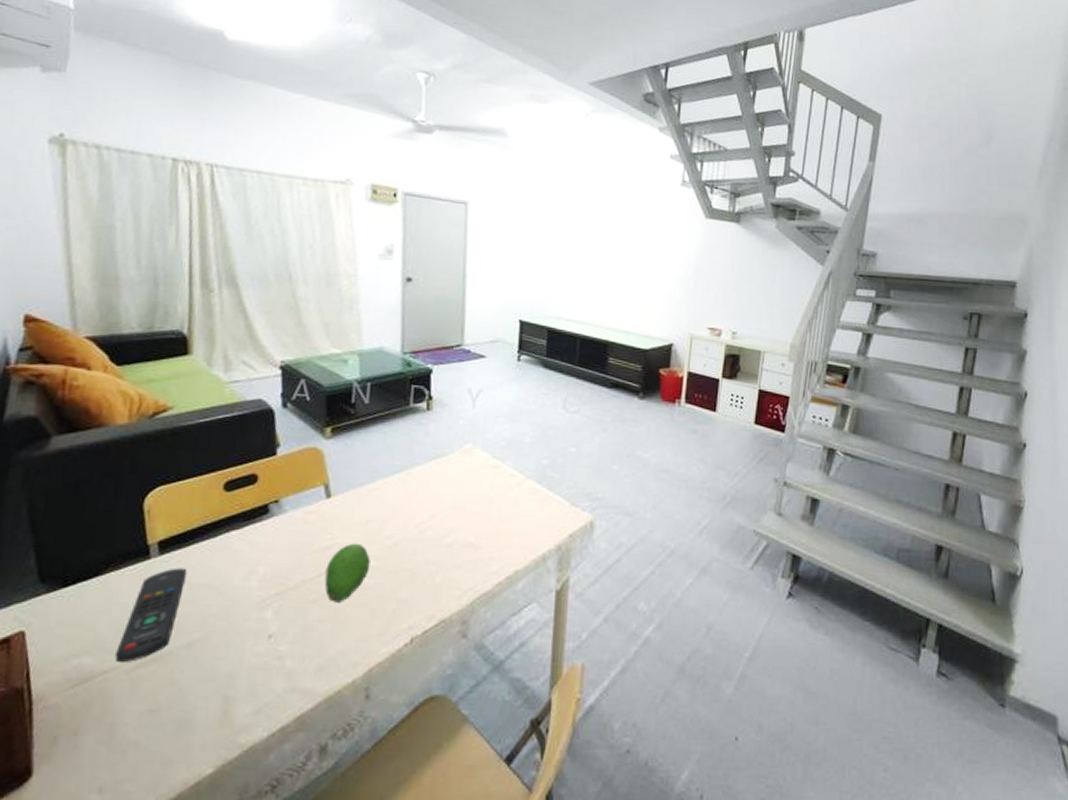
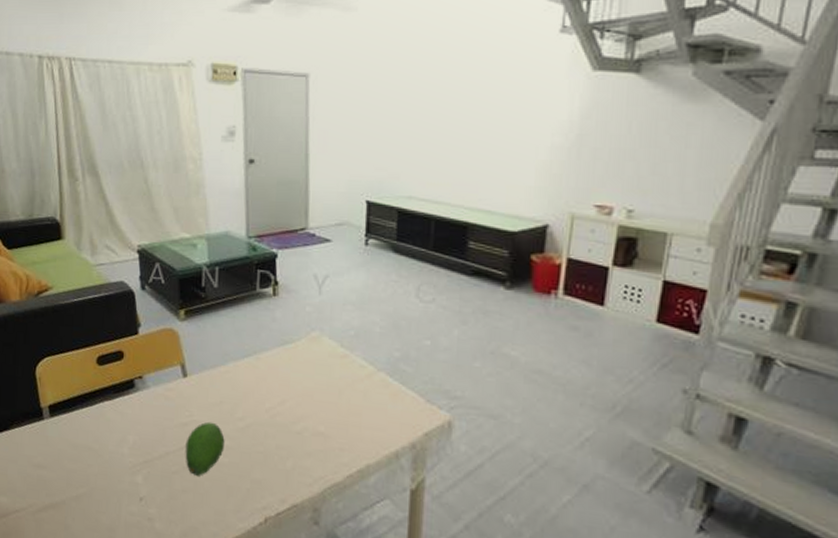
remote control: present [115,568,187,662] -> none [23,429,72,506]

